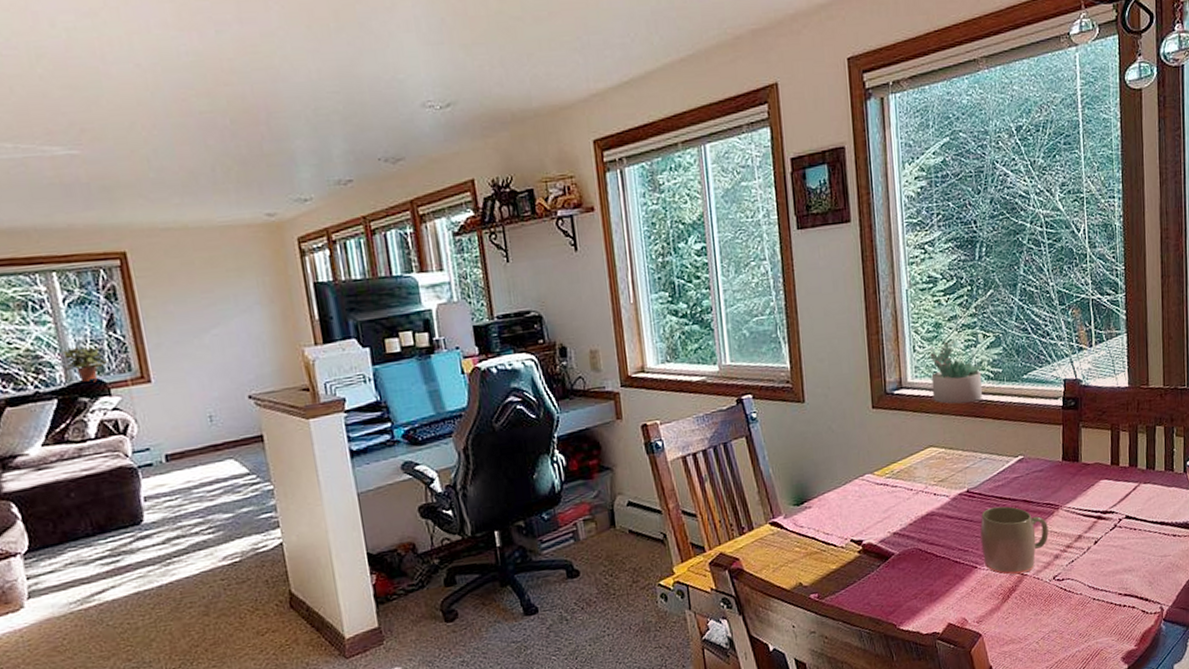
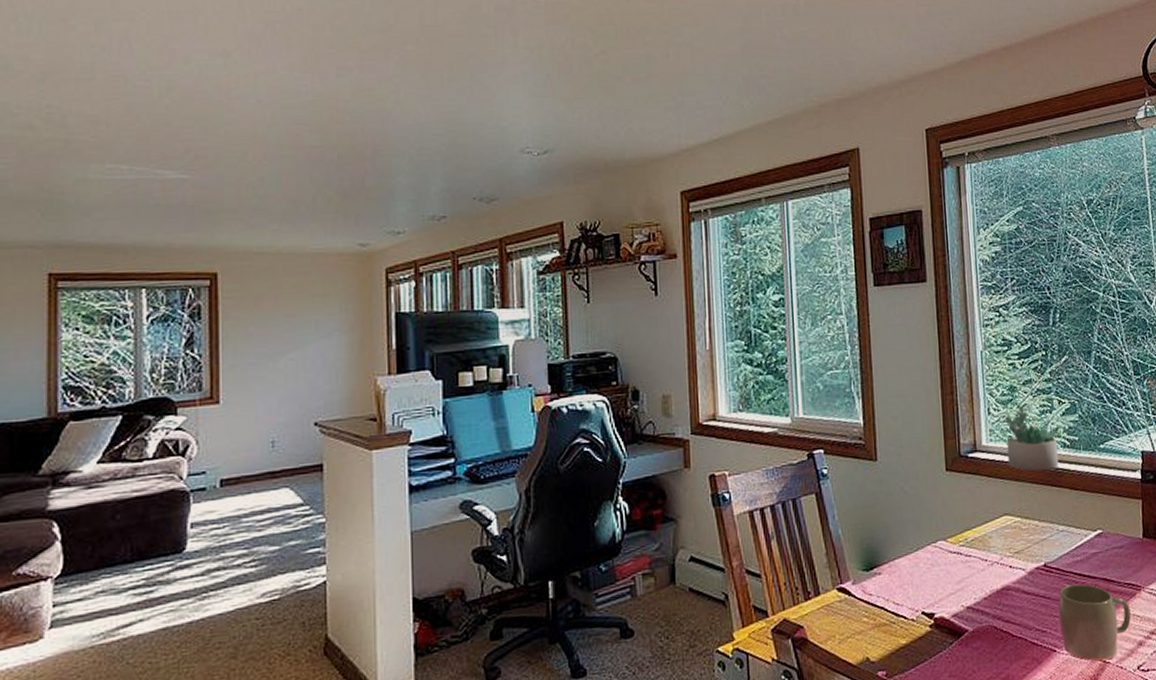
potted plant: present [62,346,109,382] -> none [133,363,181,400]

